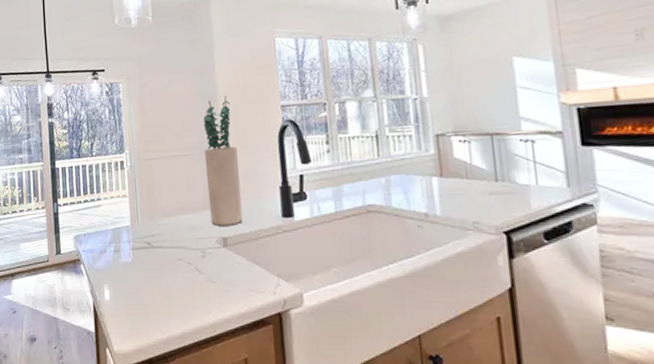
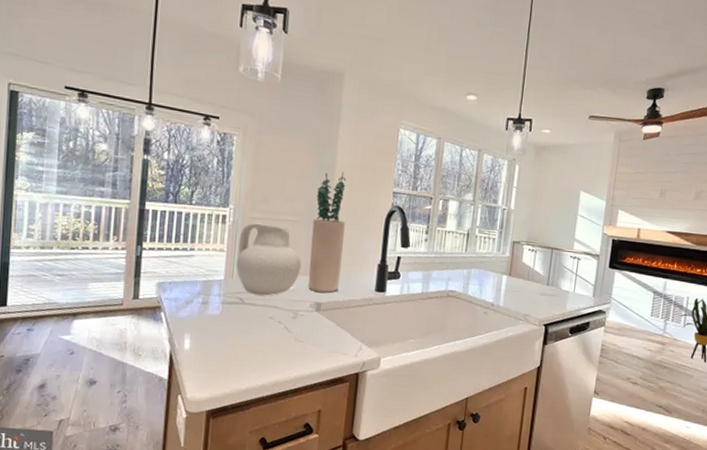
ceramic pitcher: none [138,162,201,237] -> present [235,221,302,296]

